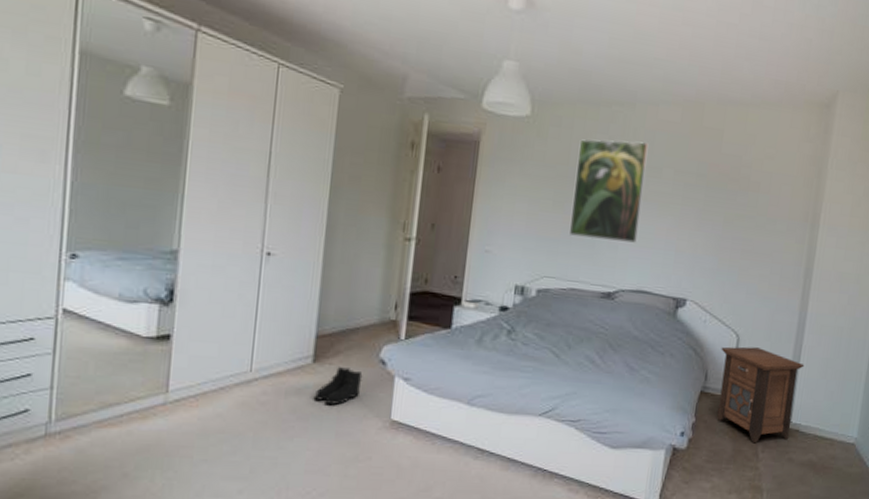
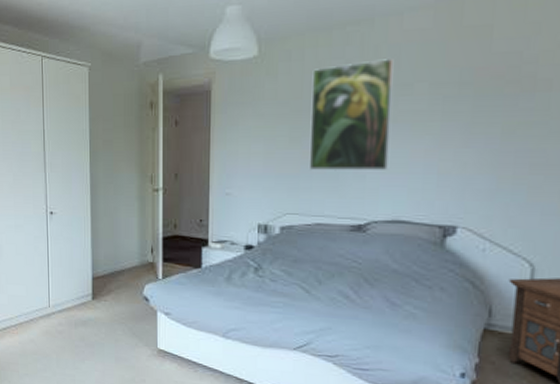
boots: present [313,366,363,405] -> none [96,302,131,335]

